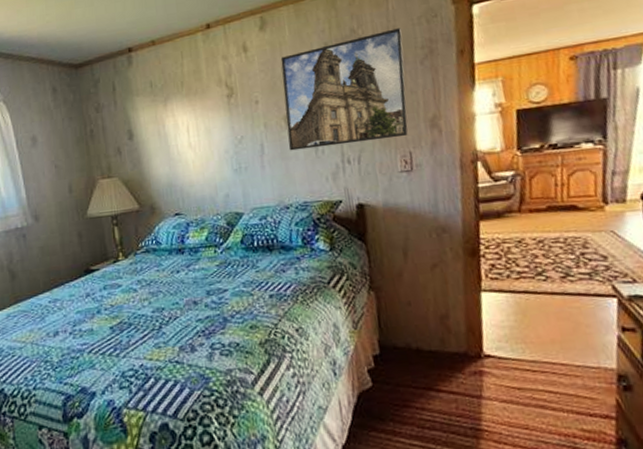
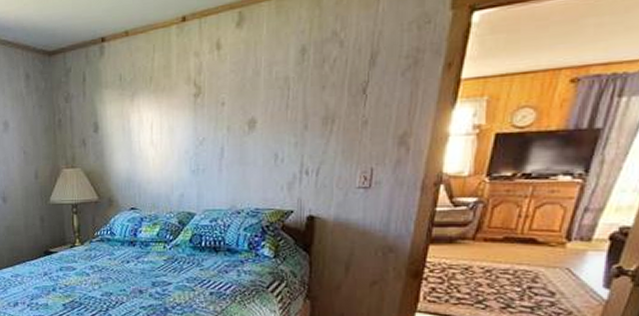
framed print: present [280,28,408,151] -> none [248,33,387,157]

